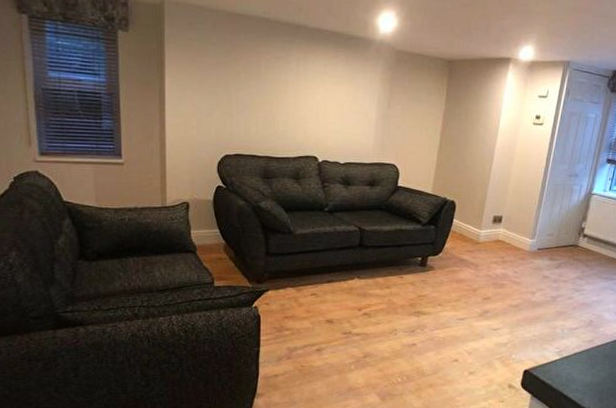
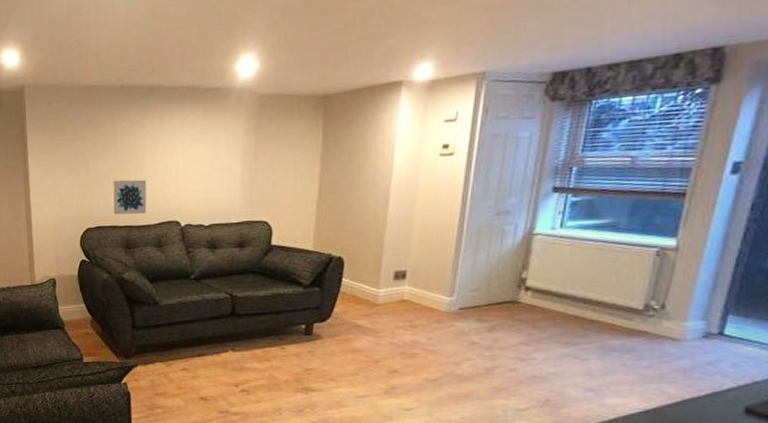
wall art: none [253,111,288,147] -> present [113,179,147,215]

